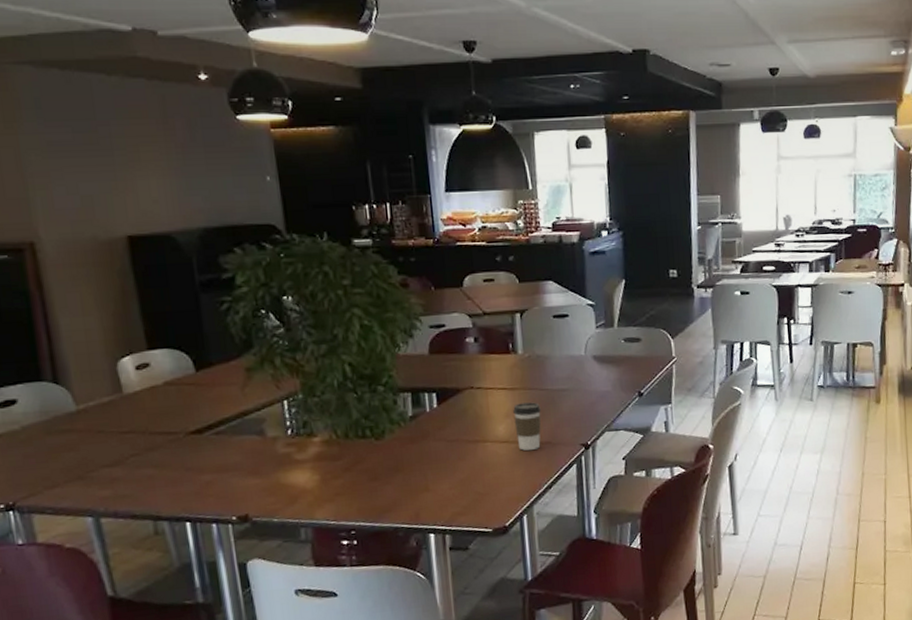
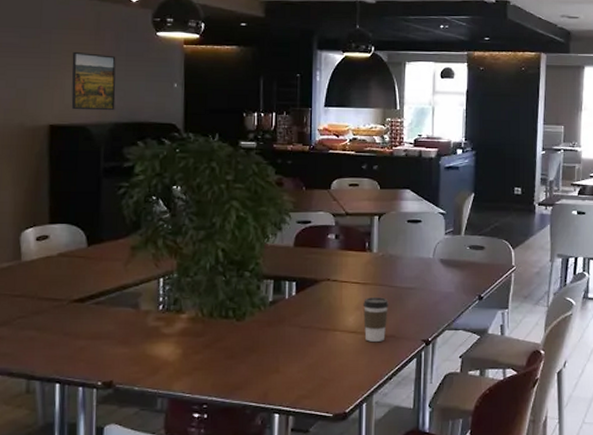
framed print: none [139,145,202,216] -> present [71,51,116,111]

